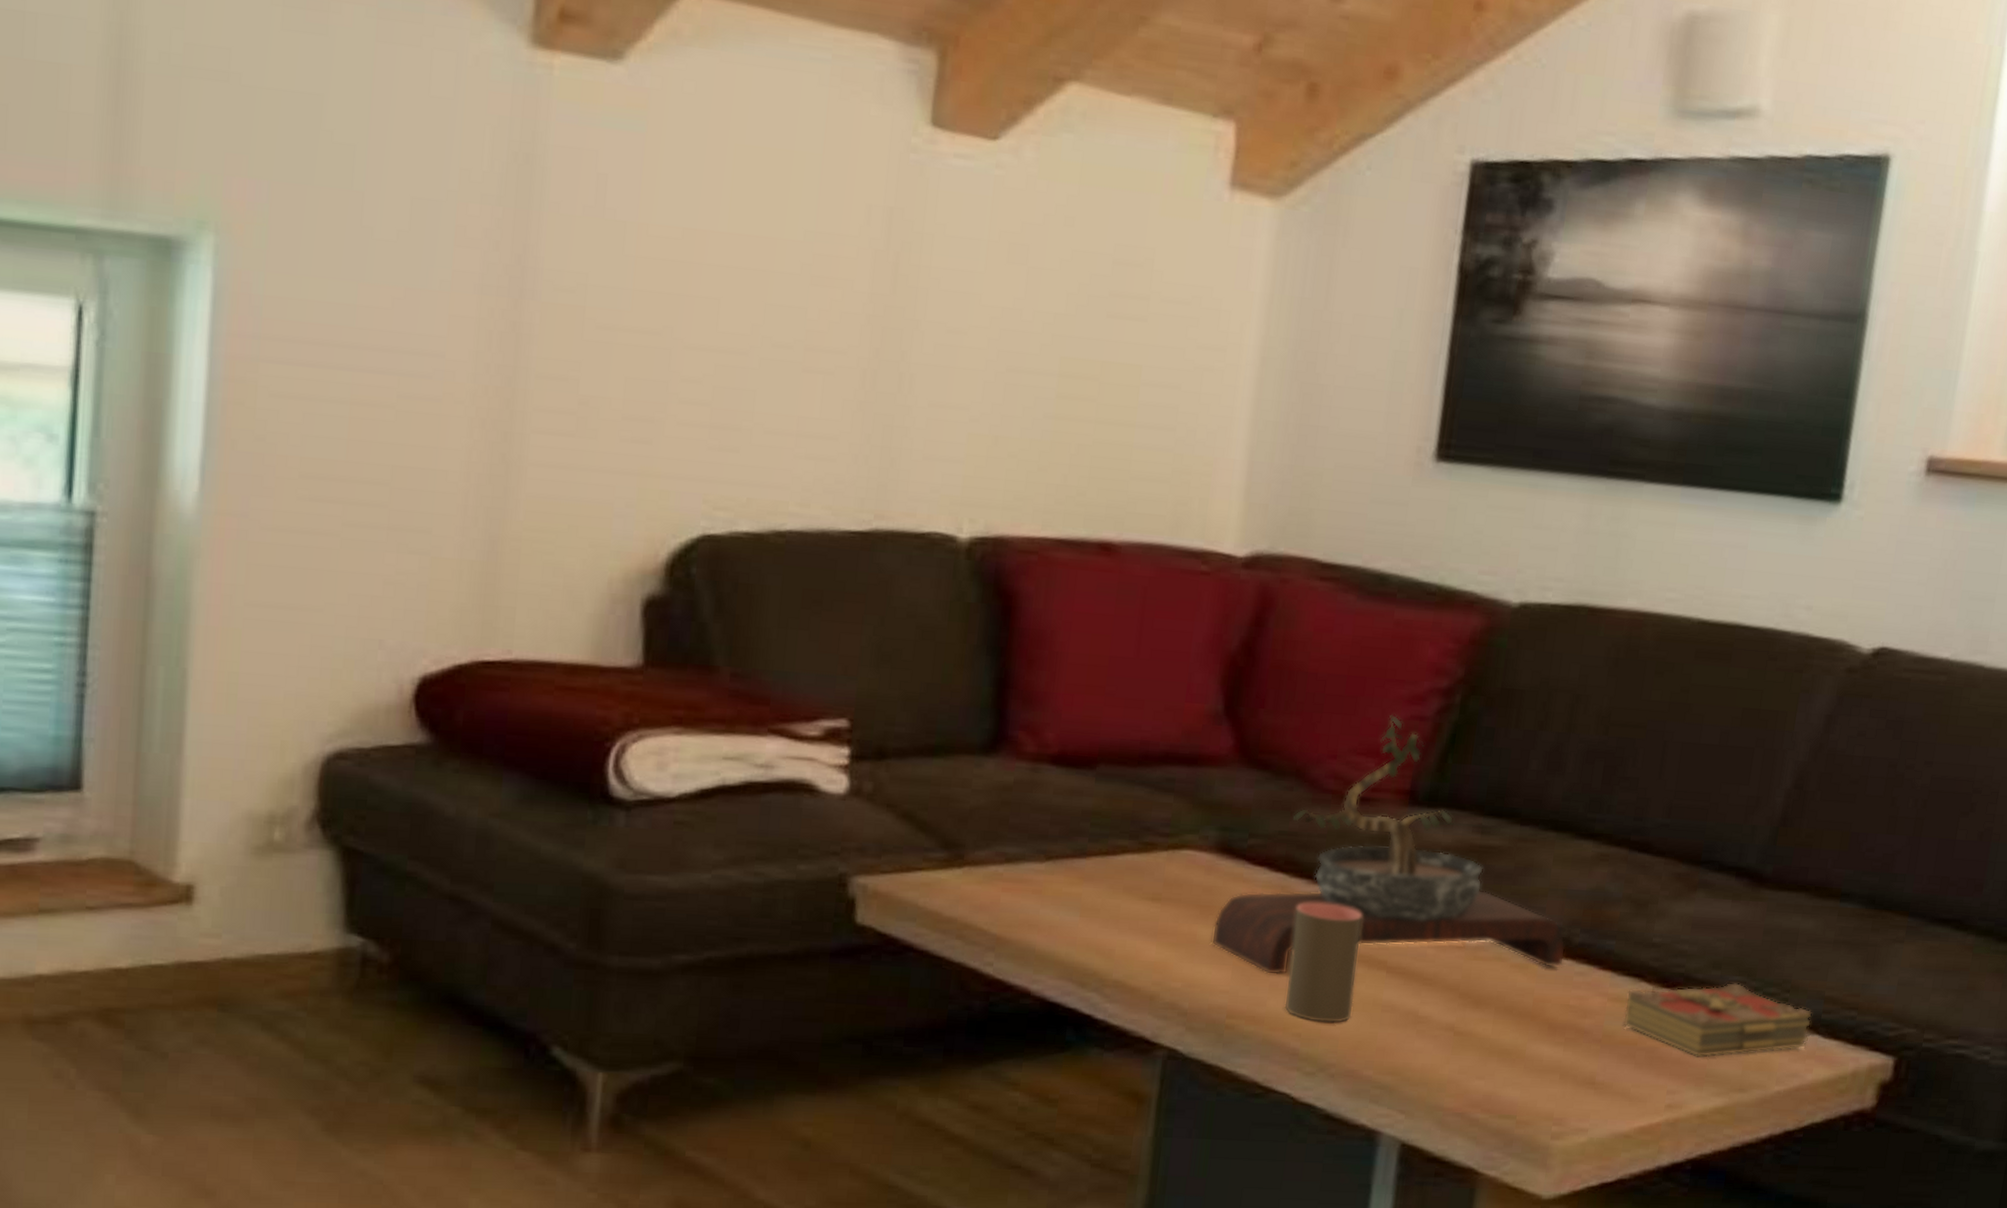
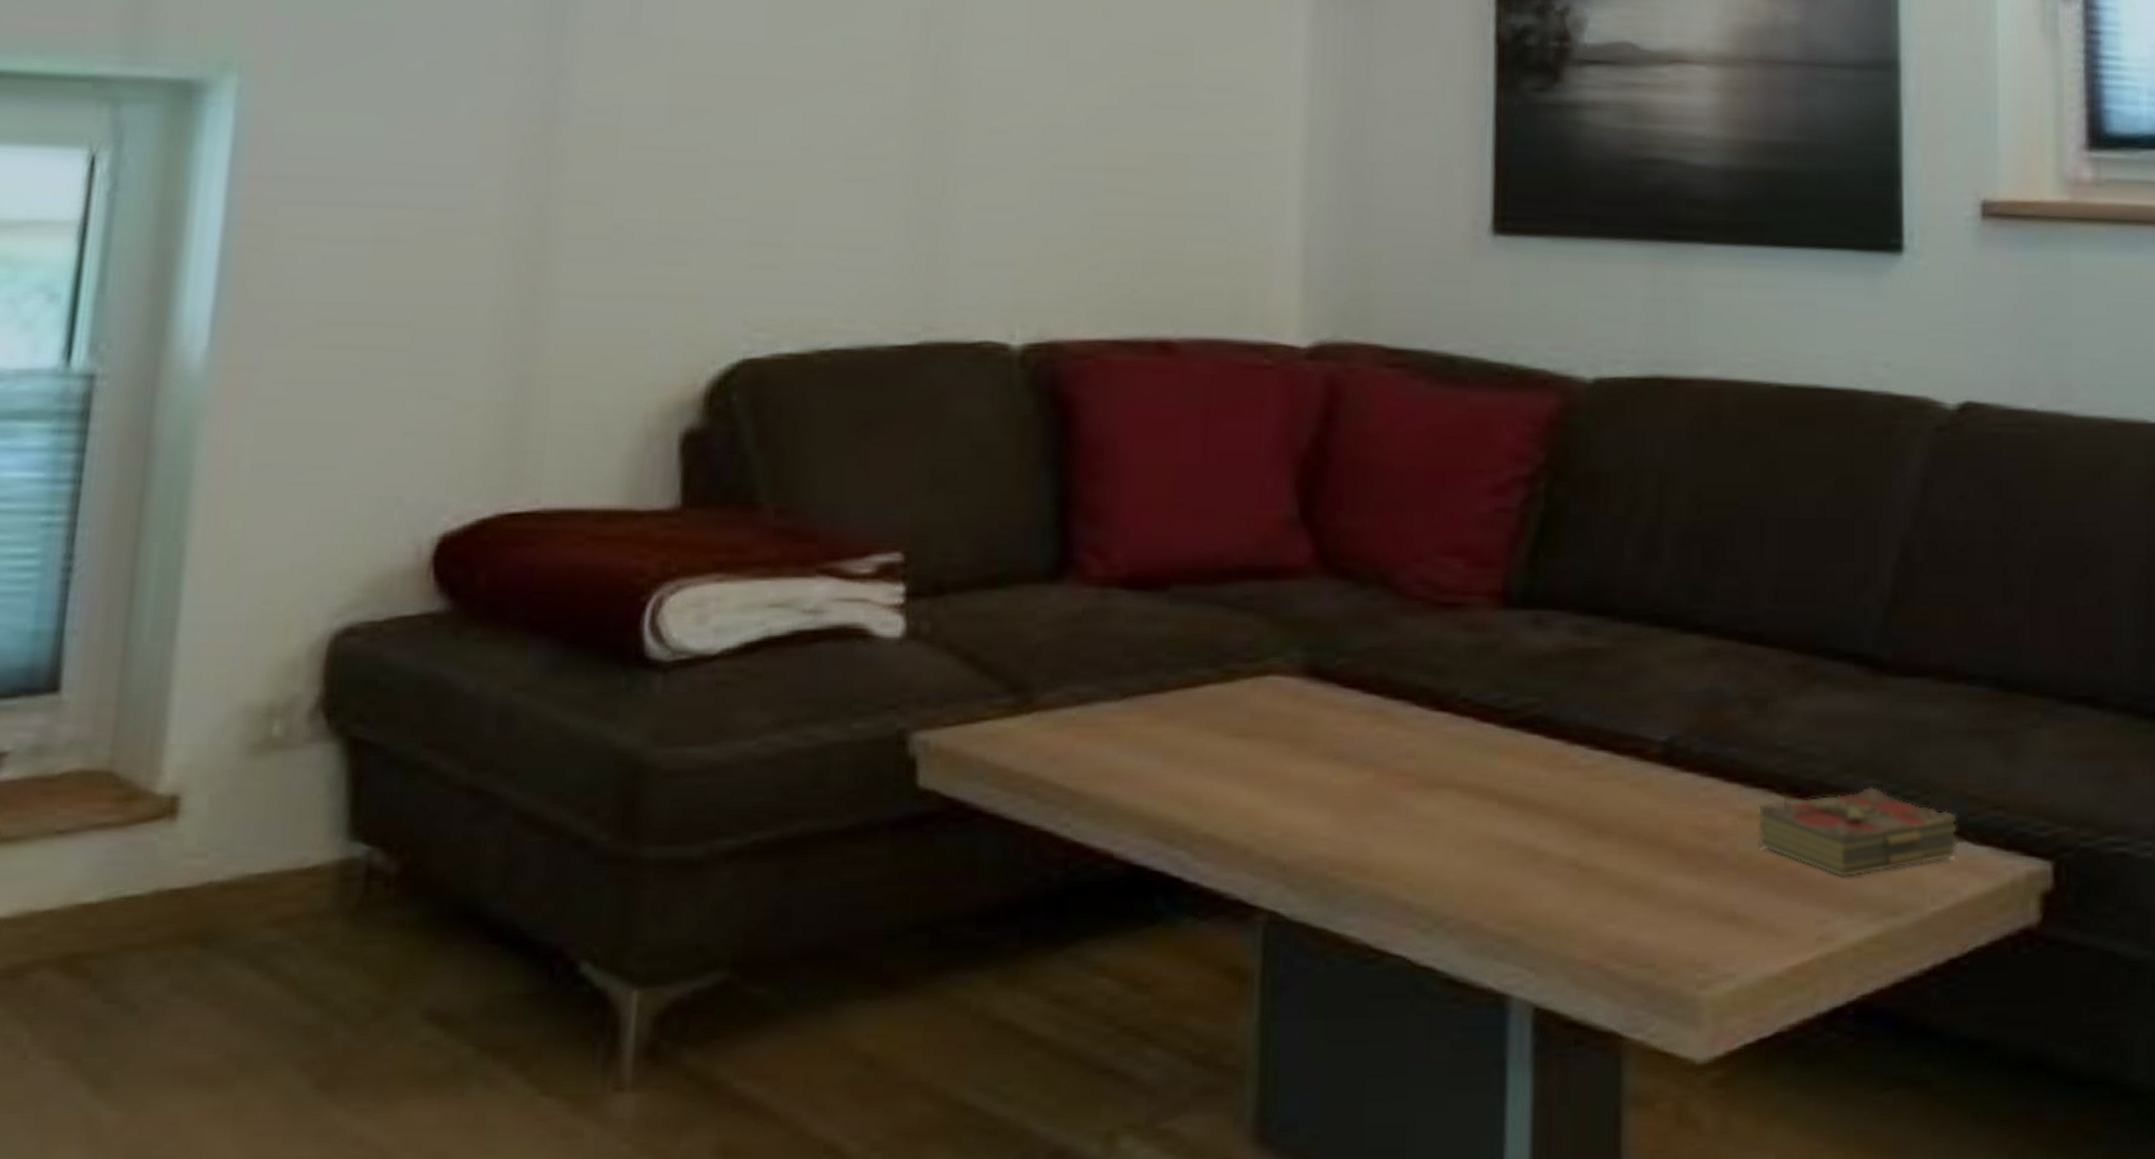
bonsai tree: present [1211,714,1566,976] -> none [1306,508,1687,816]
cup: present [1284,902,1362,1023] -> none [1391,726,1468,867]

